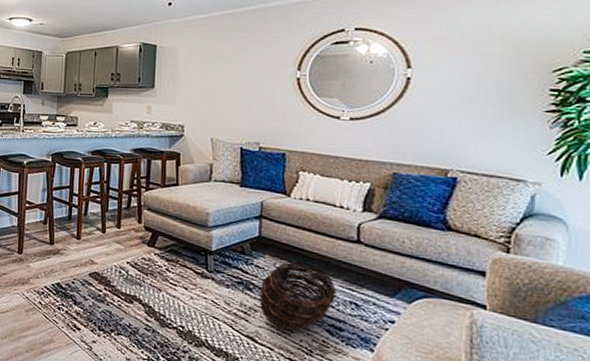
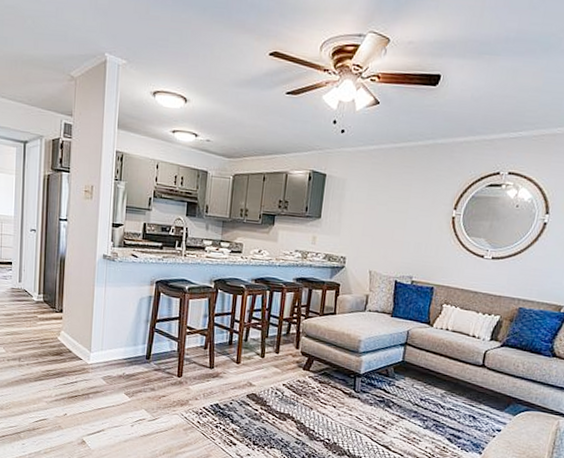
basket: present [259,260,337,331] -> none [396,382,460,440]

